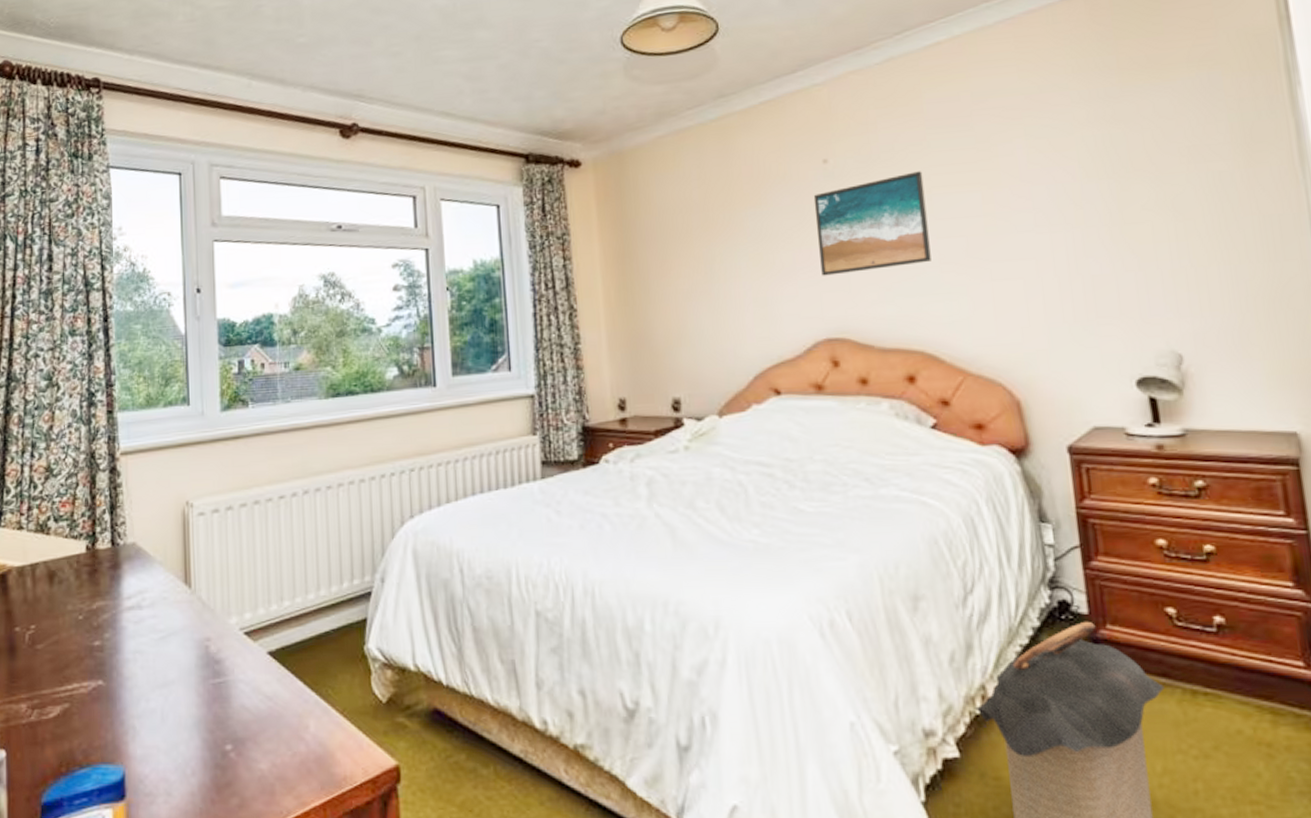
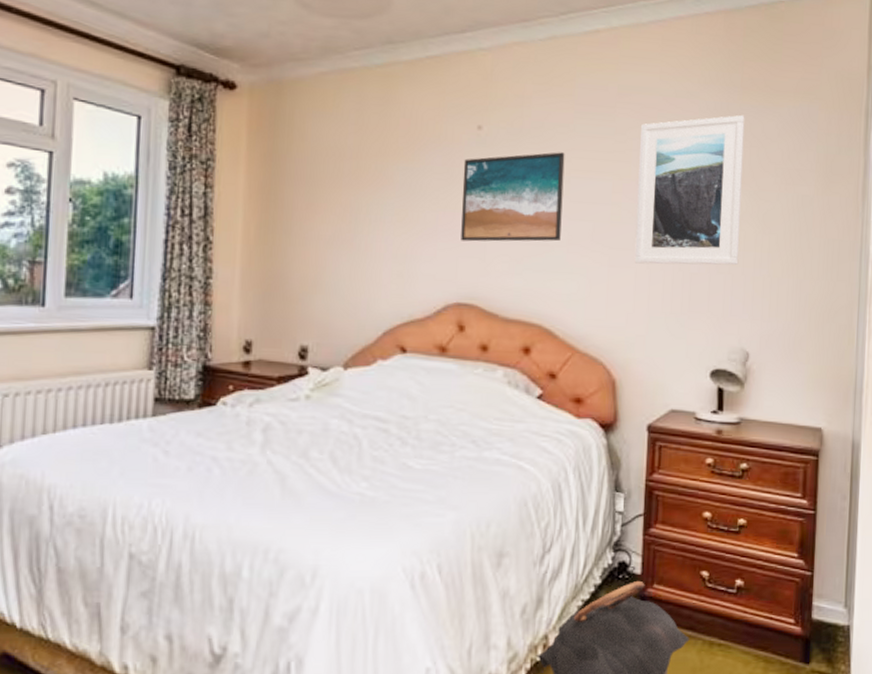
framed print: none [1003,97,1150,274] -> present [634,114,745,265]

